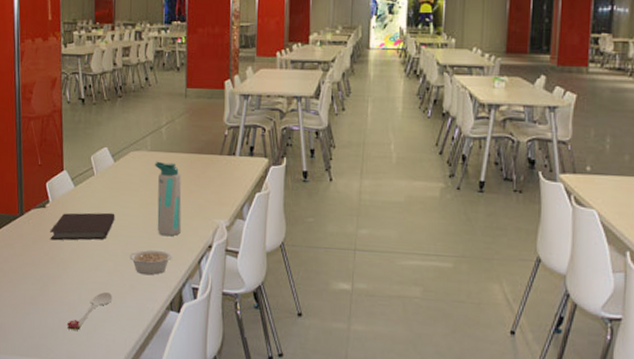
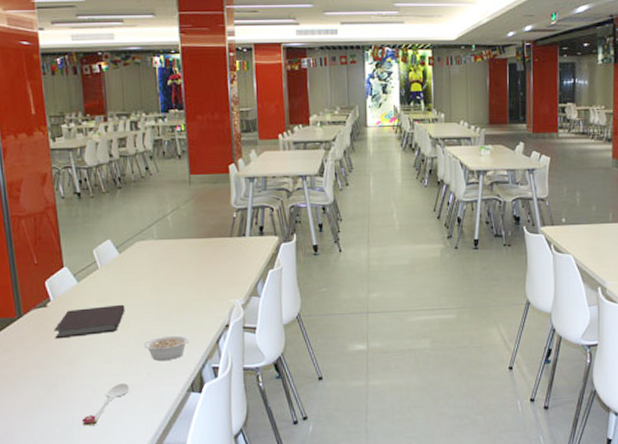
water bottle: present [154,161,182,237] -> none [162,248,196,321]

